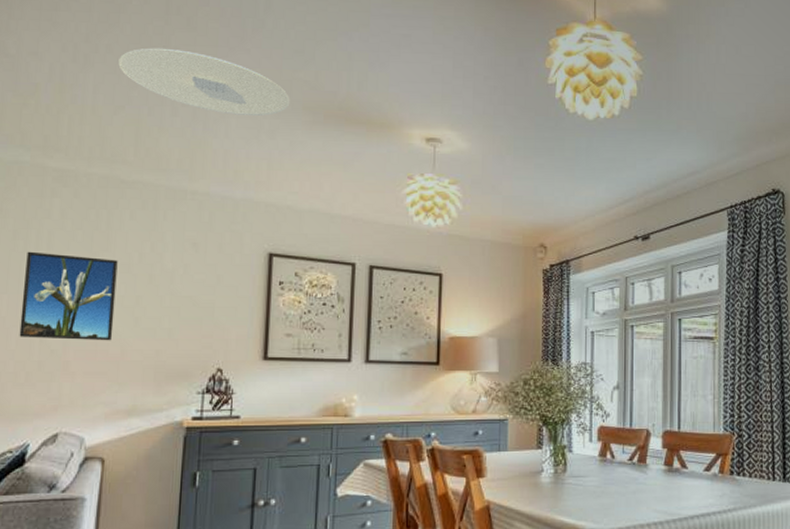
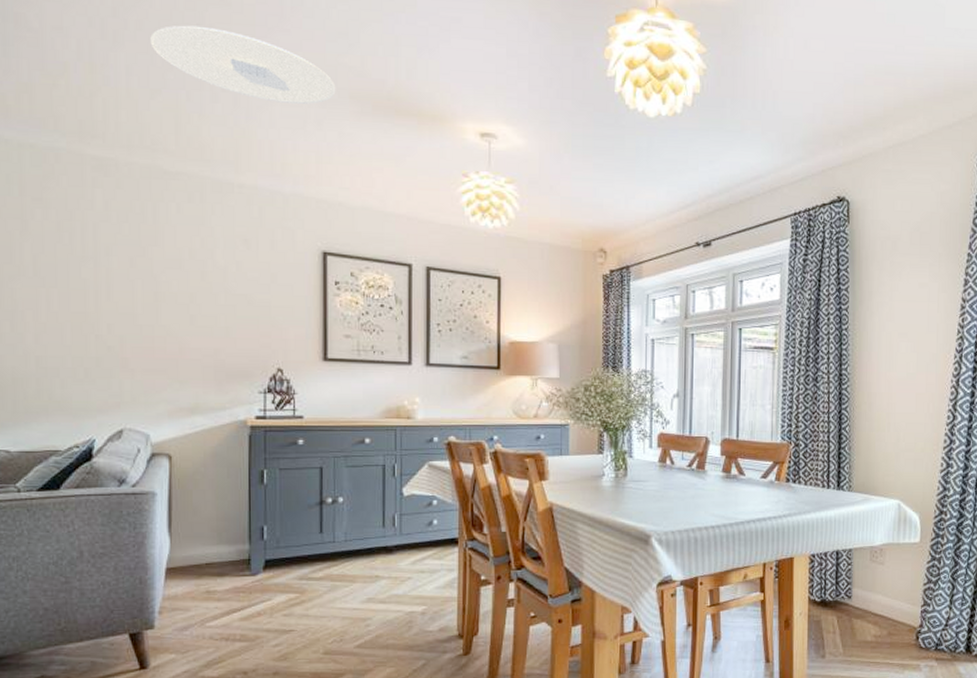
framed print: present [19,251,118,341] -> none [73,244,169,339]

